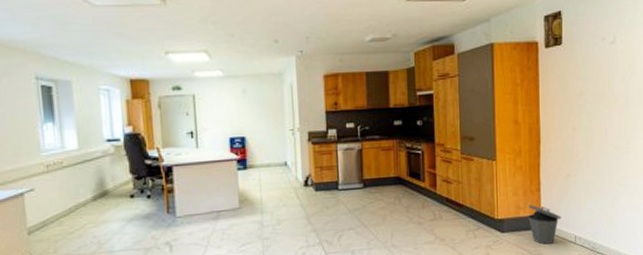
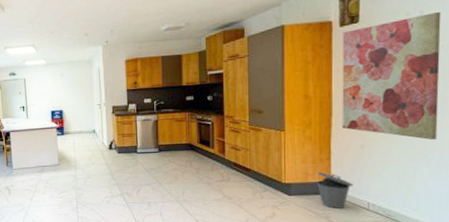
wall art: none [548,39,631,168] -> present [342,12,442,141]

